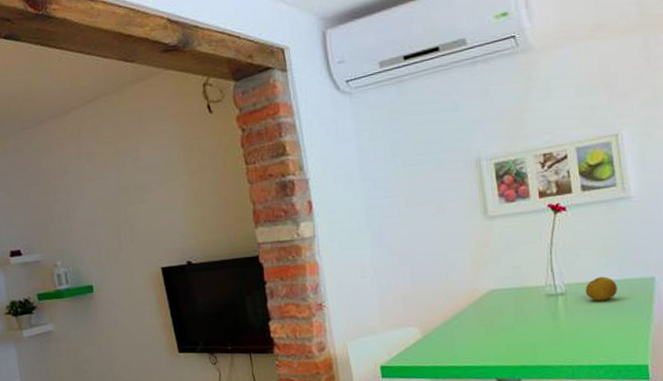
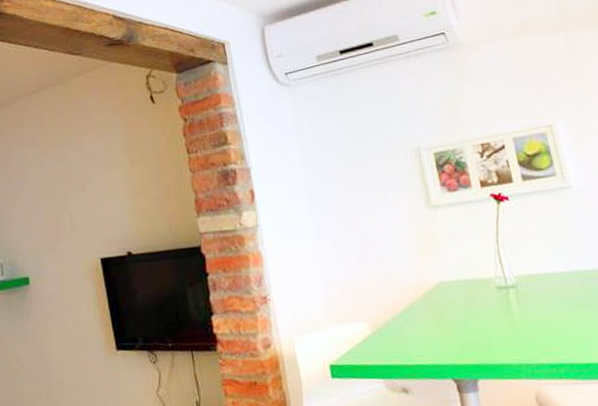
fruit: present [585,277,617,301] -> none [536,268,569,294]

